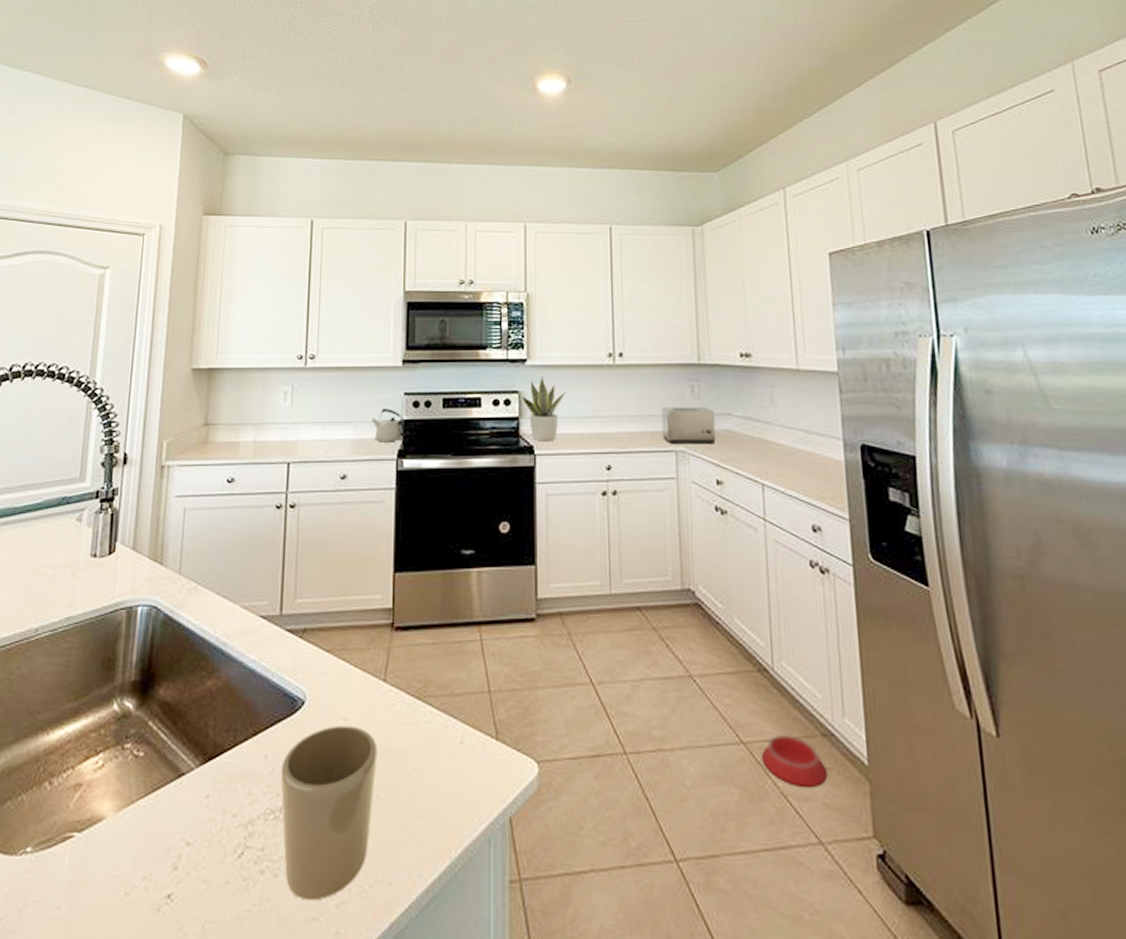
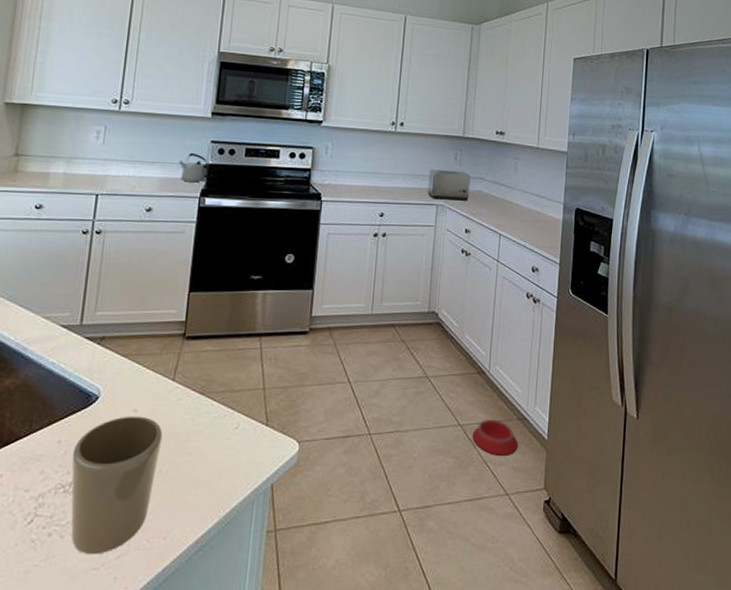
potted plant: present [521,376,566,442] -> none [315,136,353,191]

